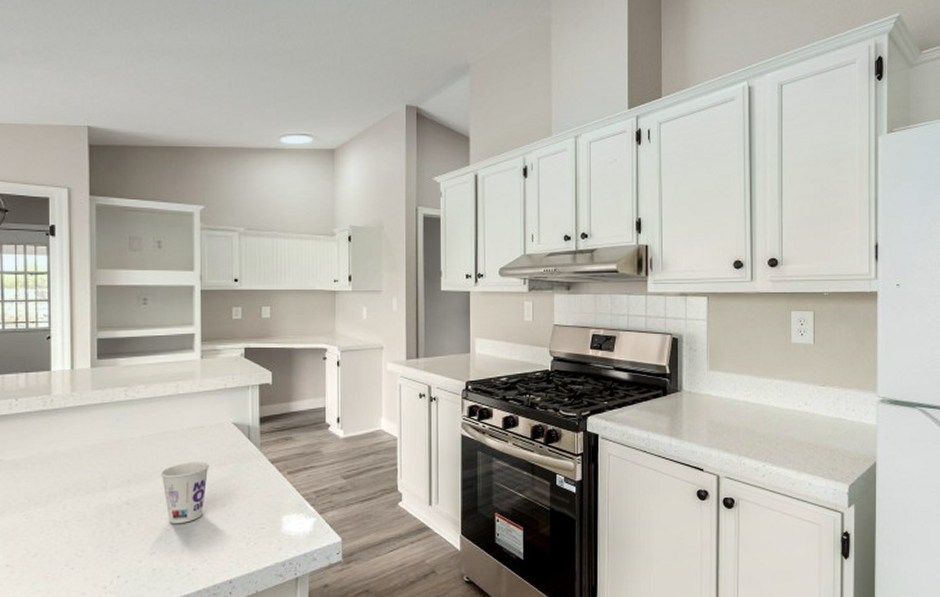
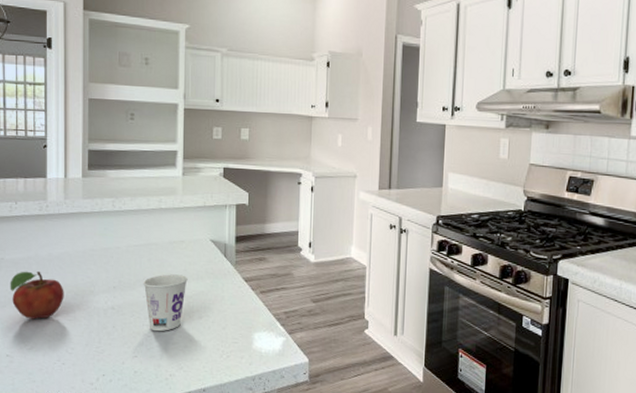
fruit: none [10,471,72,524] -> present [10,271,64,320]

